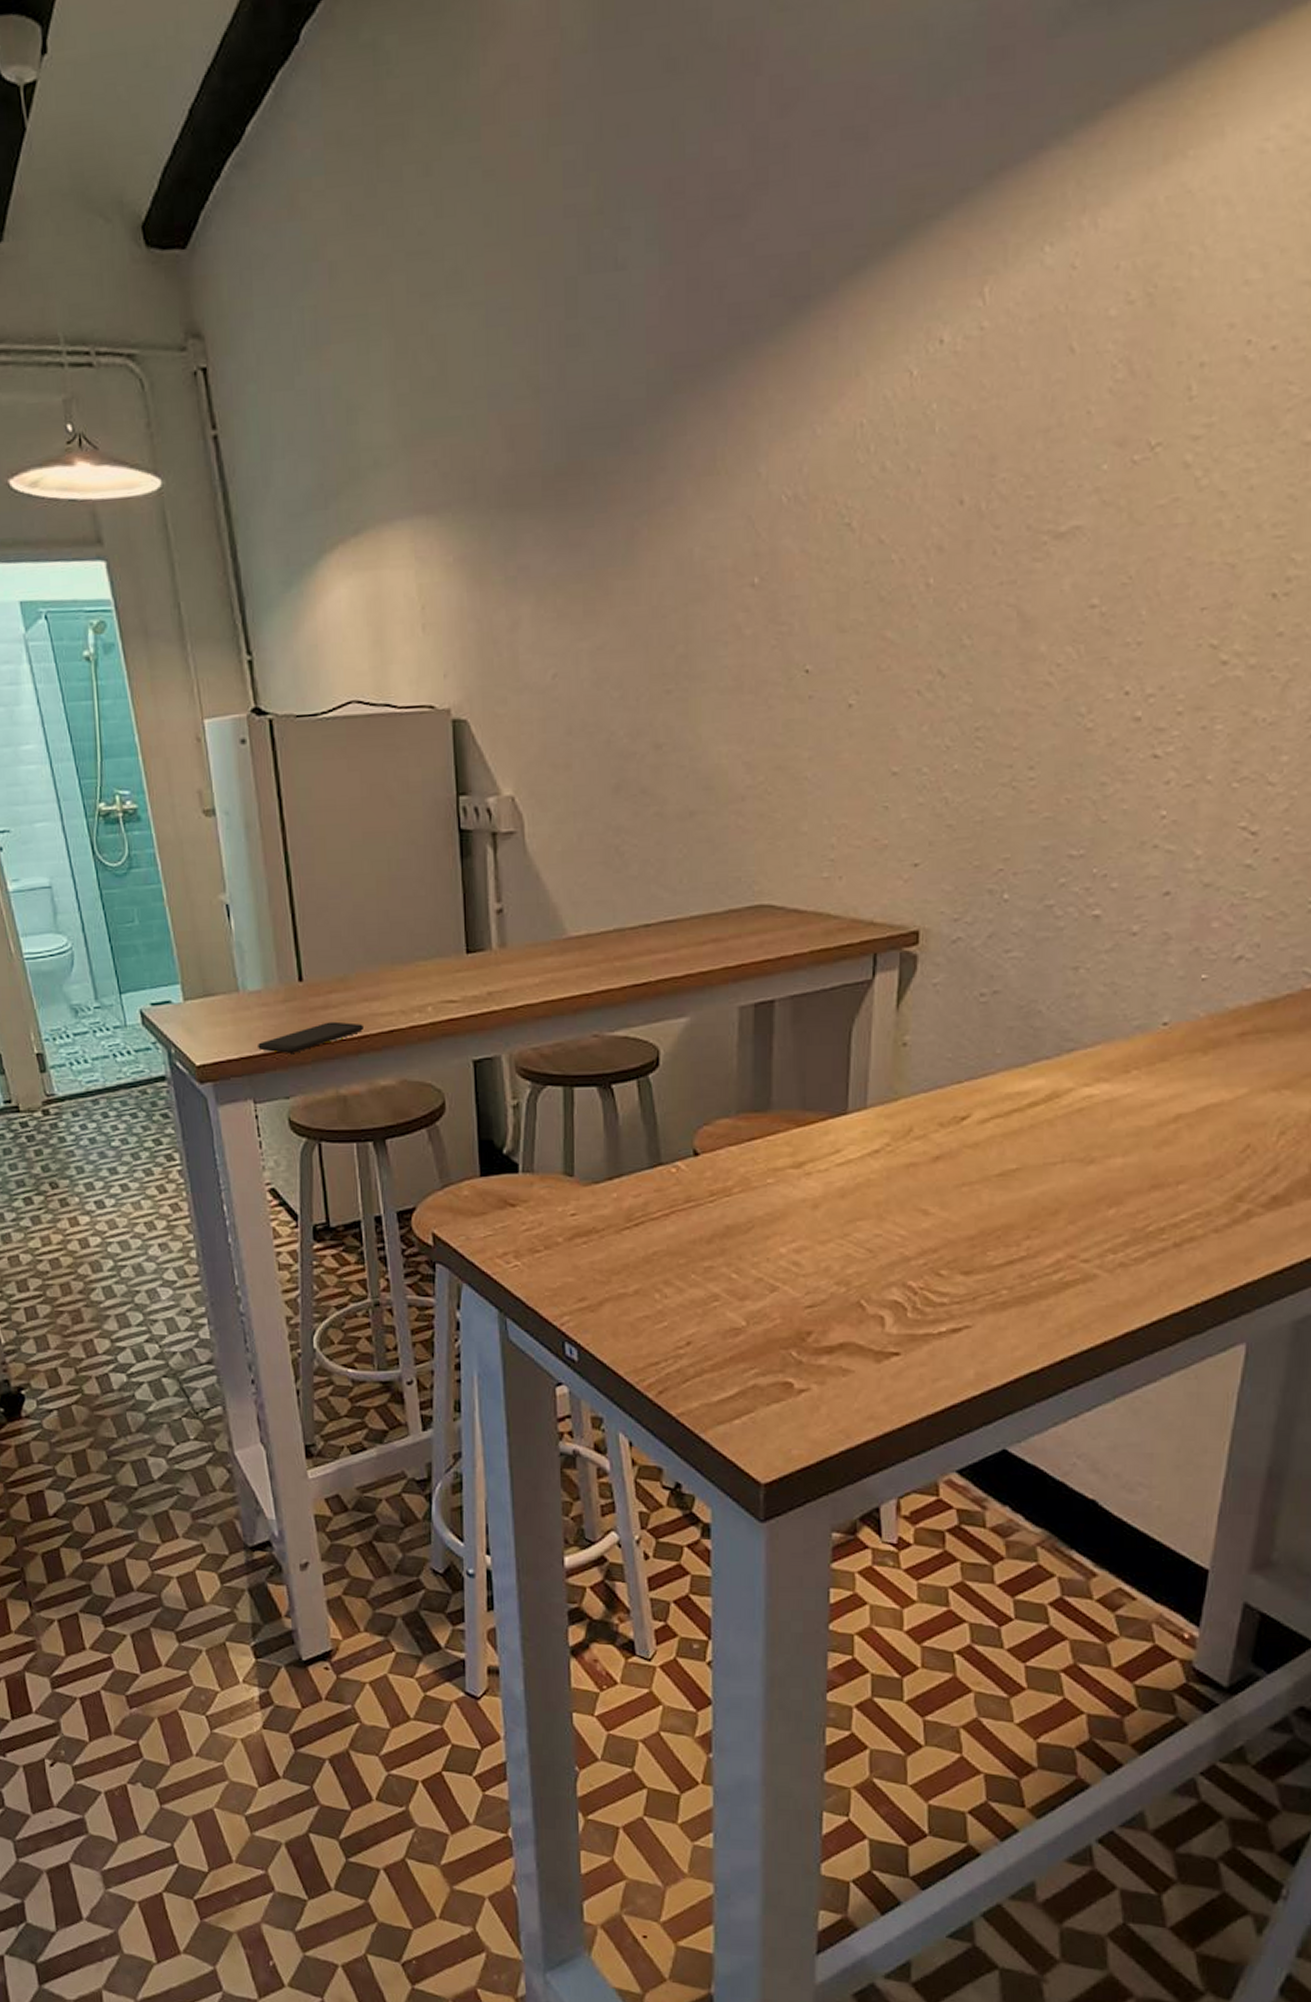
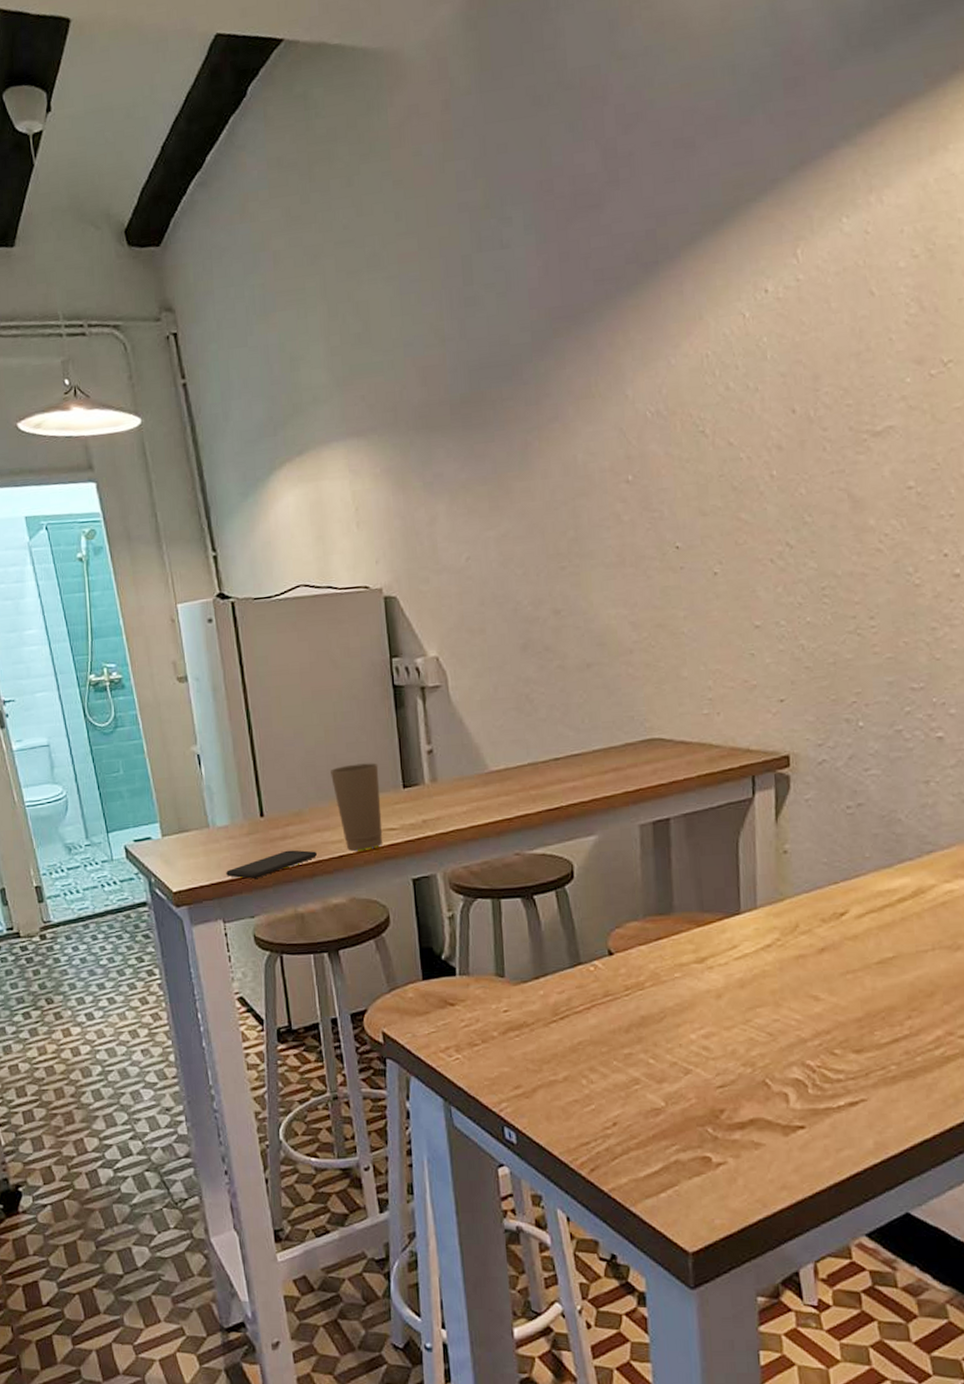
cup: none [382,922,441,1025] -> present [330,763,383,851]

